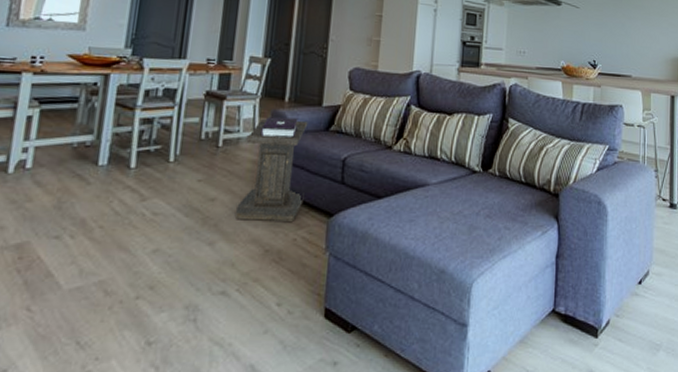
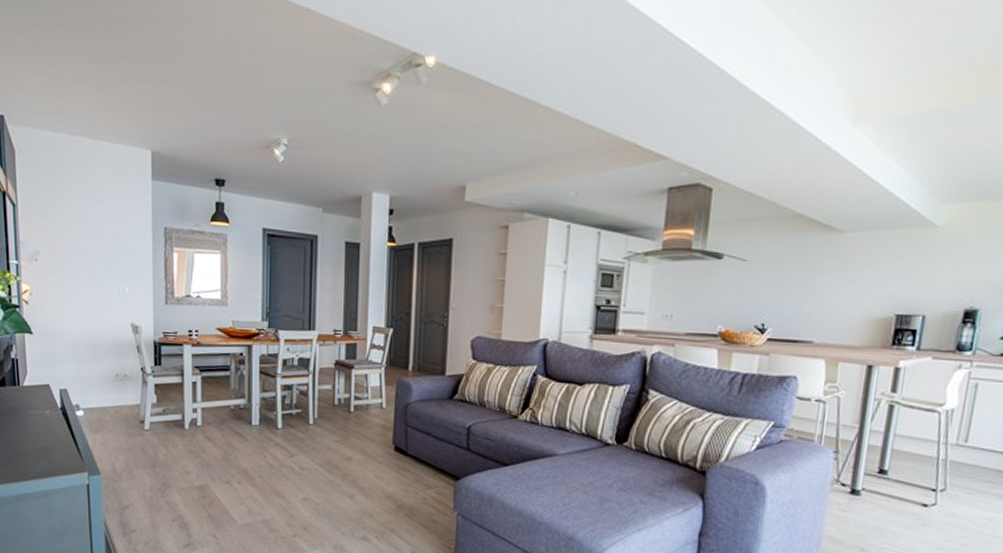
lectern: present [236,117,308,221] -> none [370,385,432,482]

